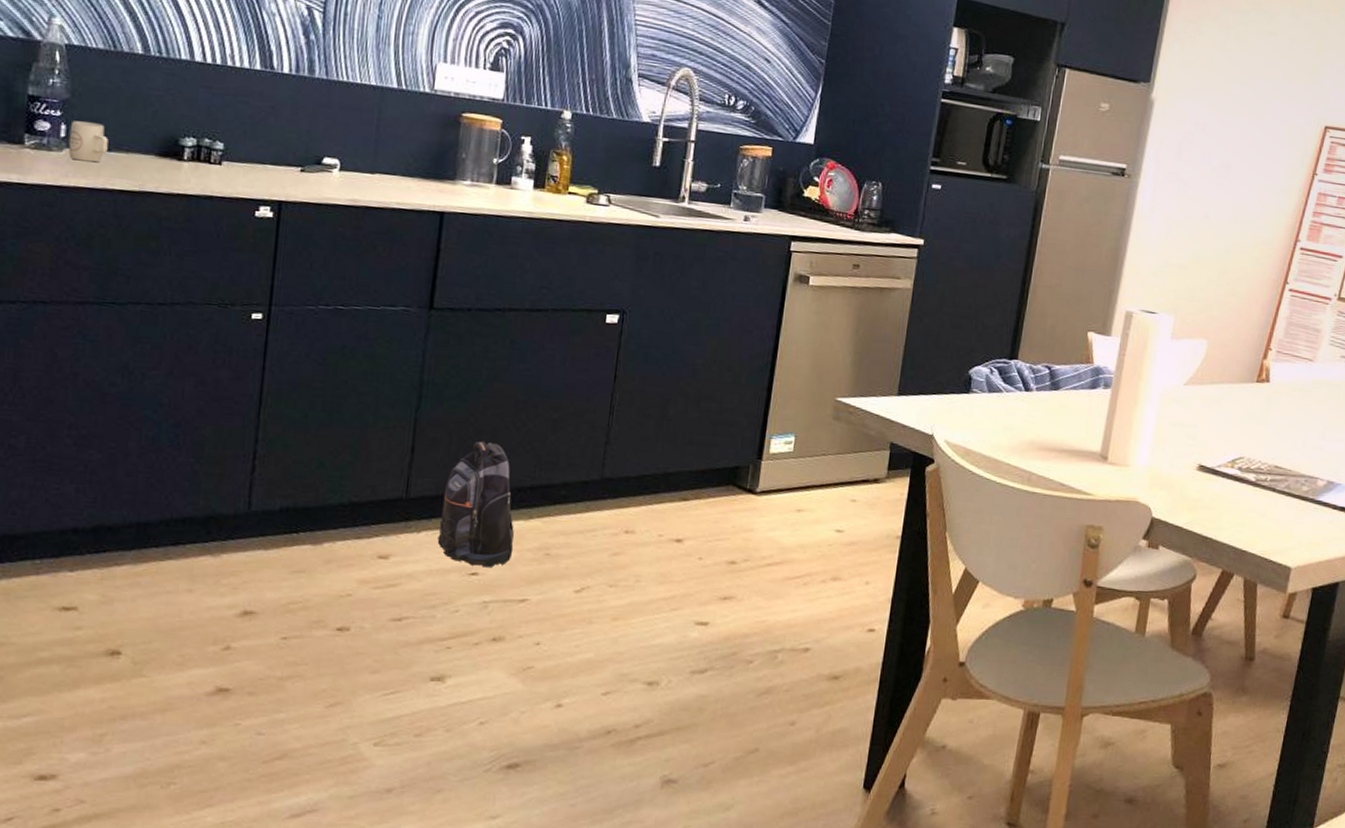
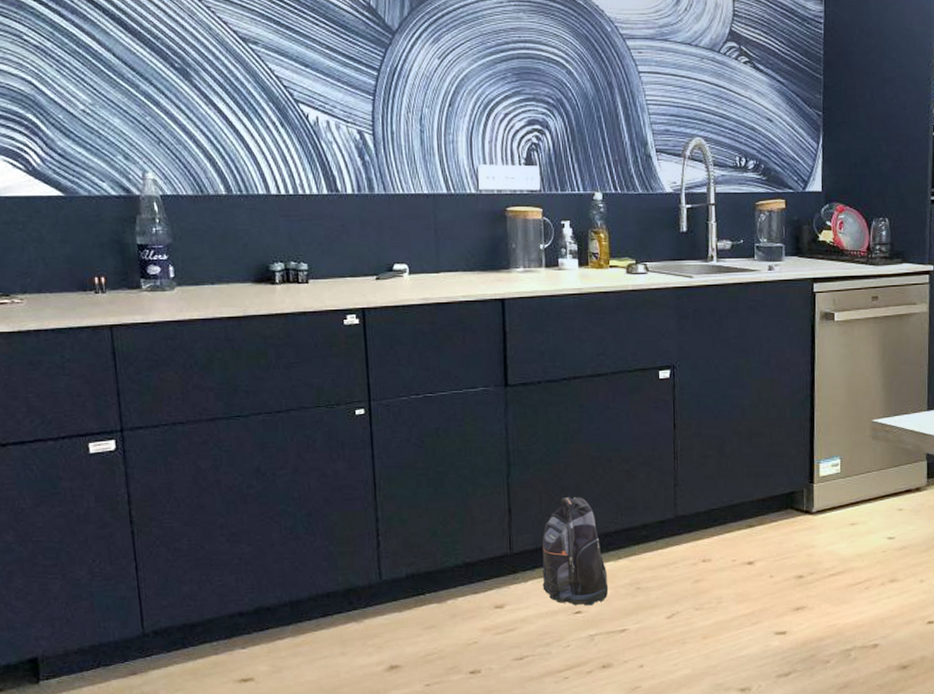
mug: present [68,120,109,163] -> none [176,261,211,296]

